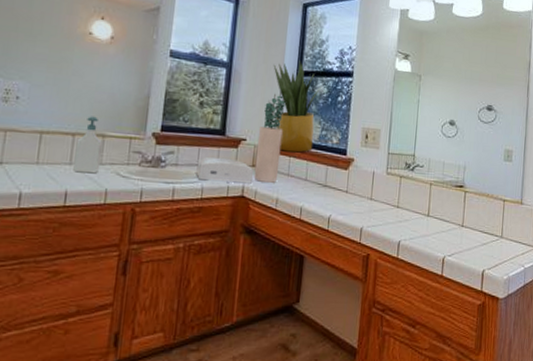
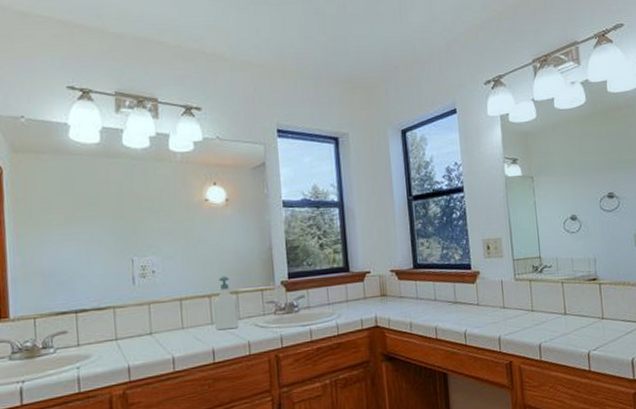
tissue dispenser: present [196,156,254,184] -> none [328,292,385,318]
vase: present [253,91,286,183] -> none [380,219,408,310]
planter: present [273,60,321,153] -> none [383,186,437,277]

